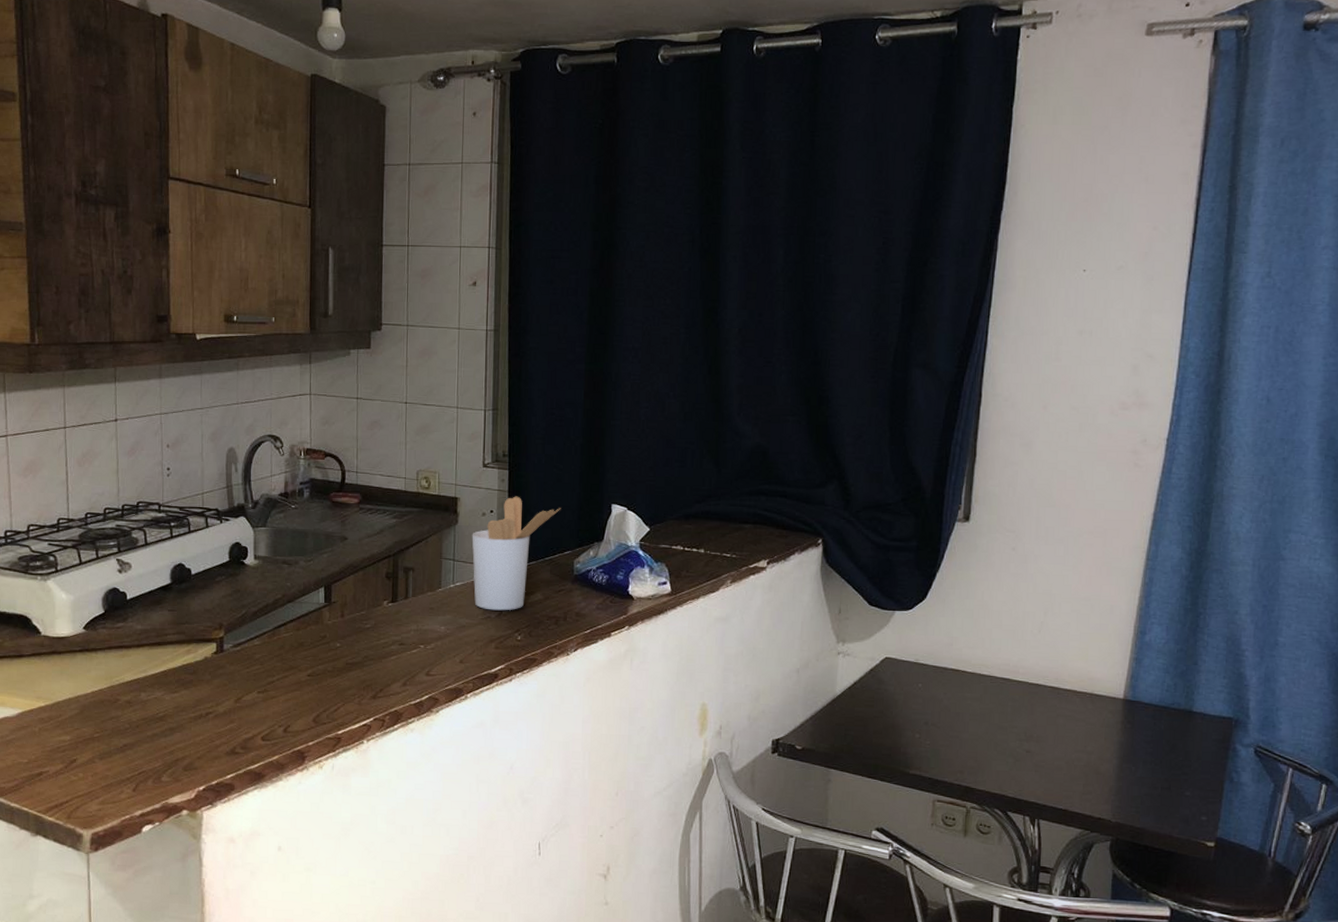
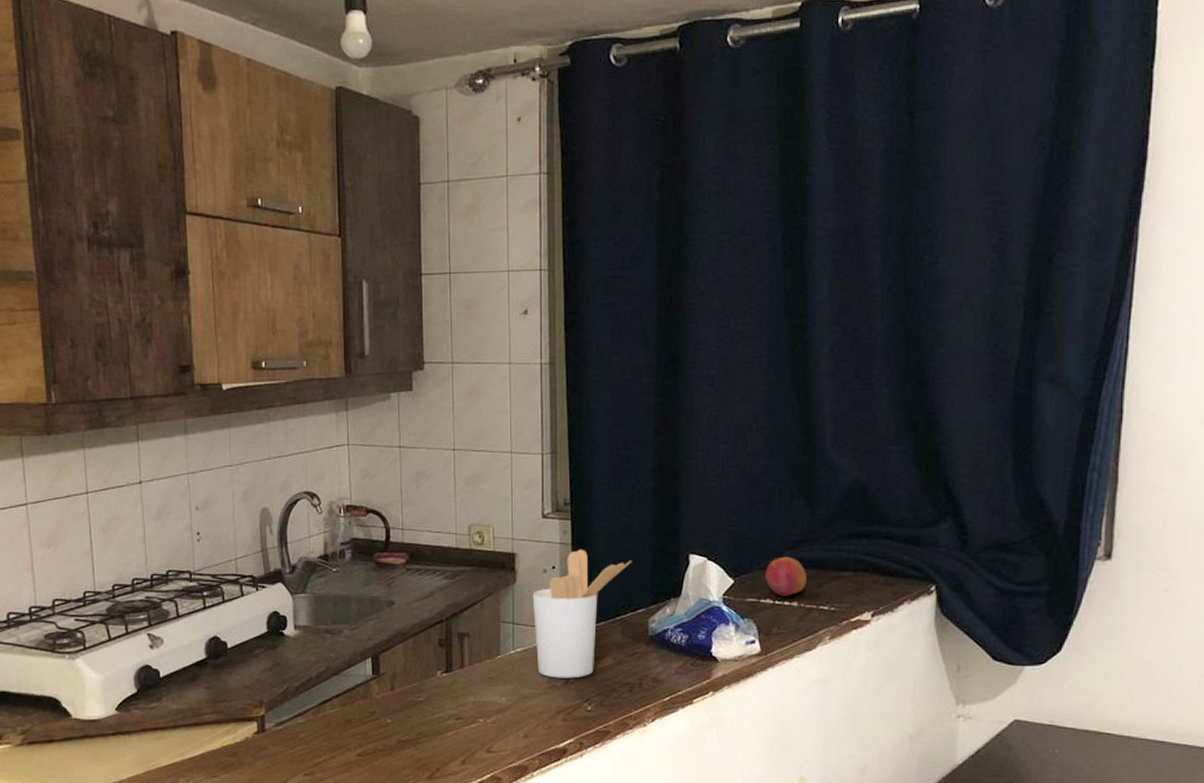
fruit: none [677,509,713,544] -> present [766,556,806,596]

